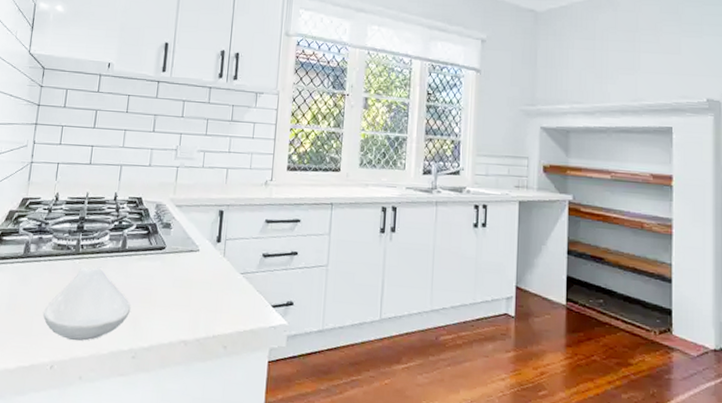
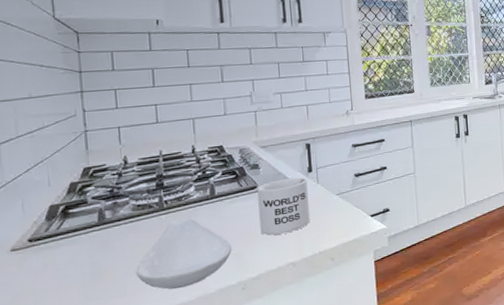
mug: none [160,244,214,306] -> present [257,177,310,236]

